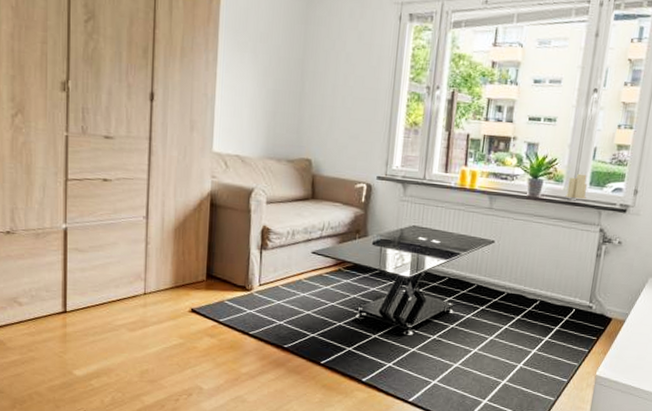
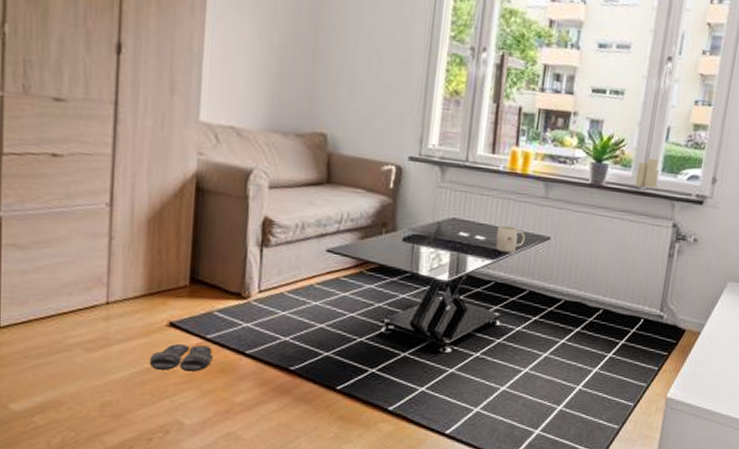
slippers: none [176,326,225,348] -> present [149,344,213,372]
mug: none [448,231,474,254] -> present [495,225,526,253]

